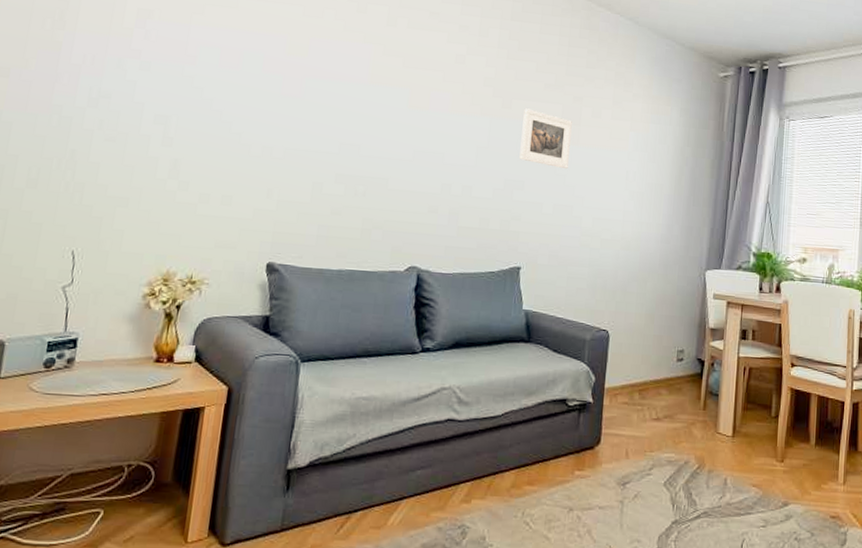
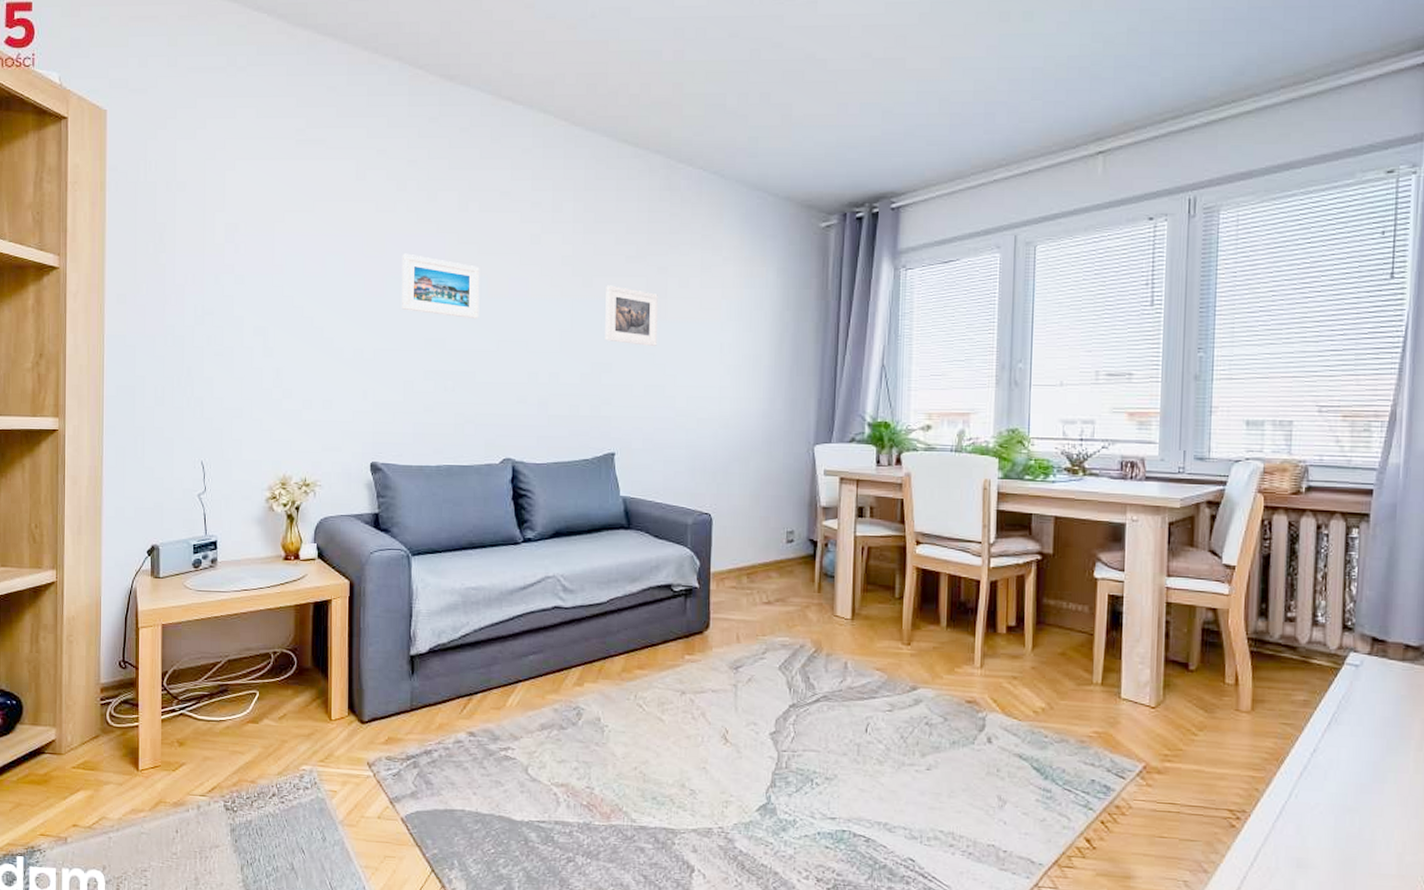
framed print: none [318,58,403,129] -> present [401,253,480,320]

